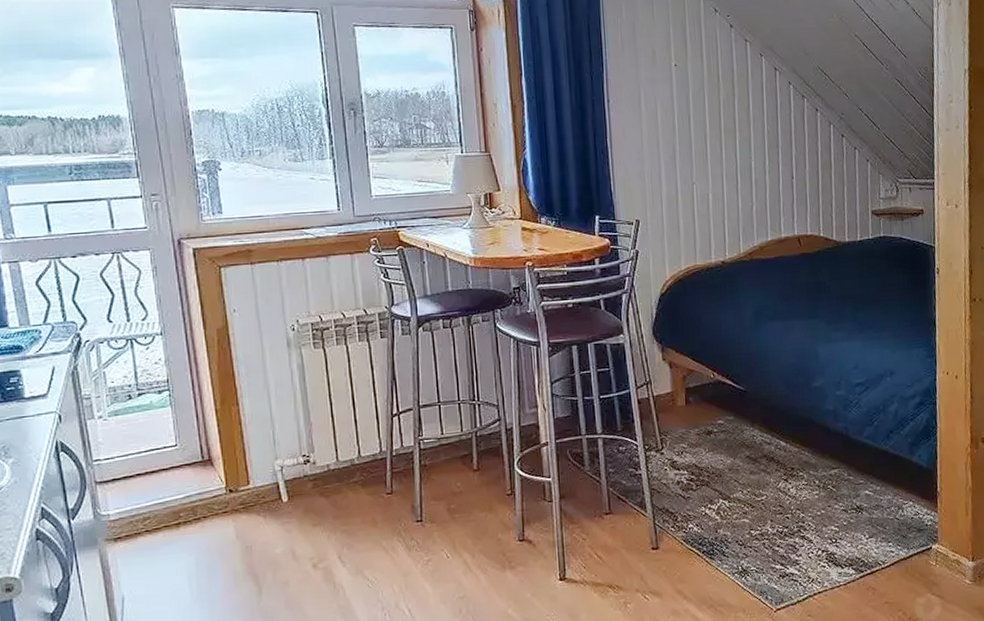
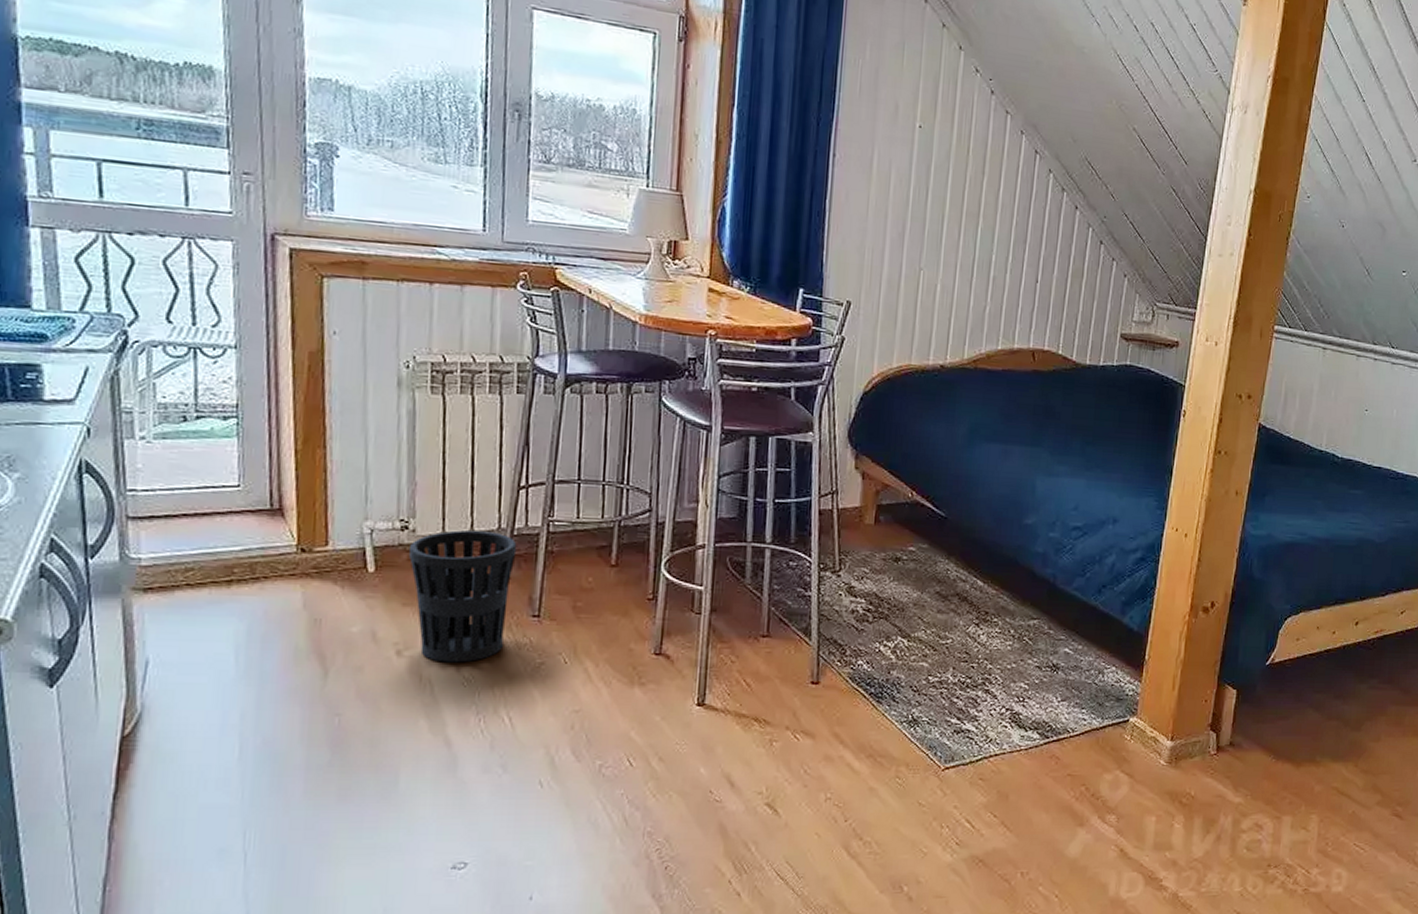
wastebasket: none [312,455,397,570] -> present [408,530,517,663]

